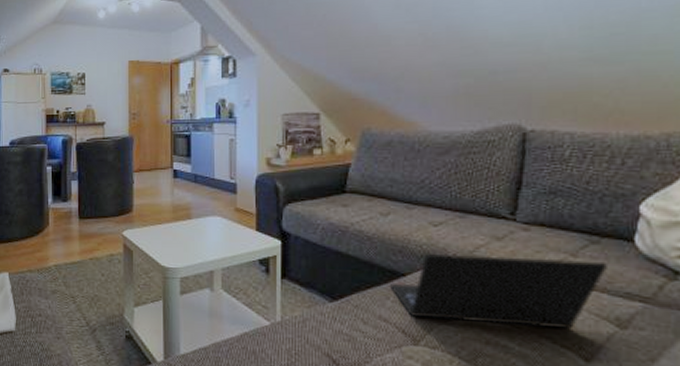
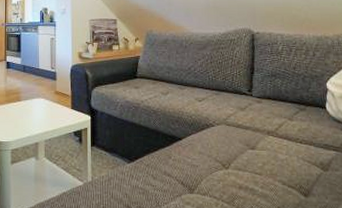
laptop: present [390,253,607,329] -> none [171,121,312,174]

